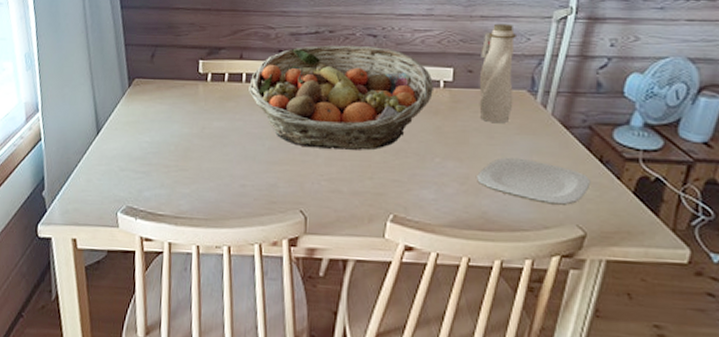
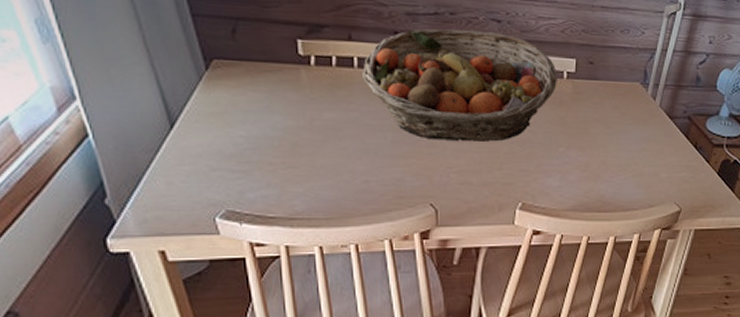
plate: present [477,157,591,205] -> none [596,145,687,186]
water bottle: present [479,23,518,123] -> none [599,15,634,113]

